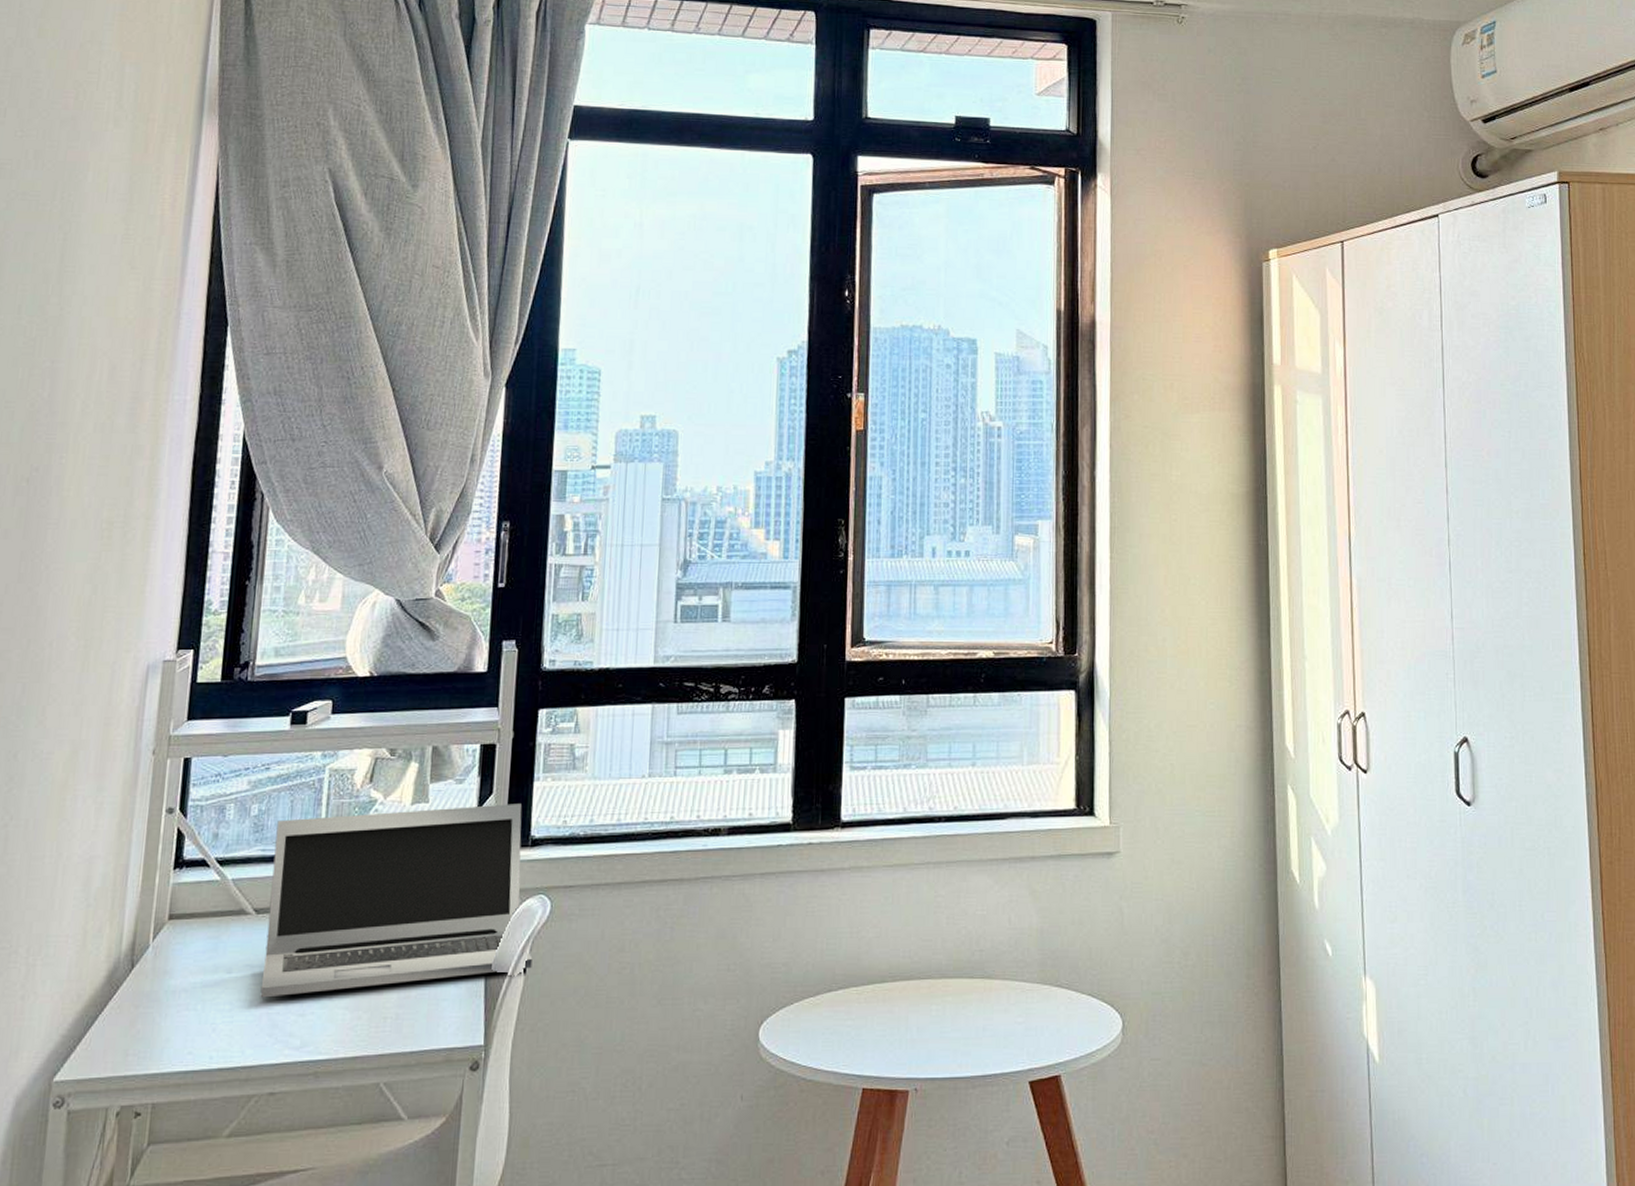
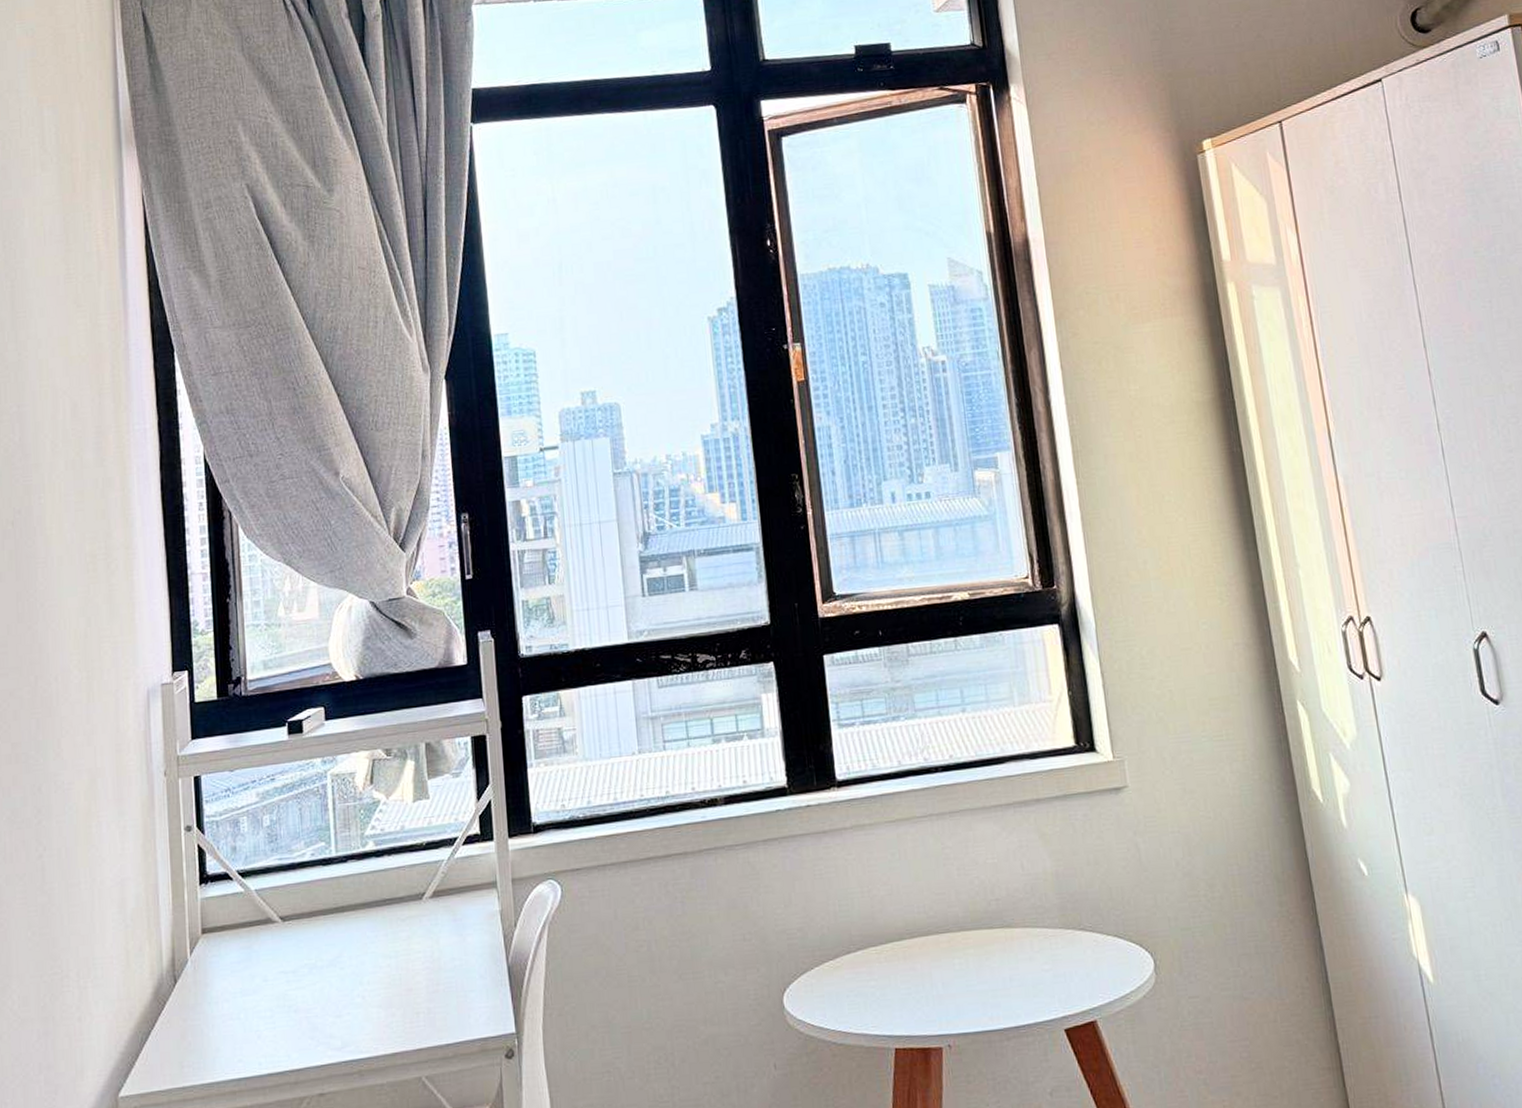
laptop: present [260,804,533,998] -> none [289,792,551,1003]

